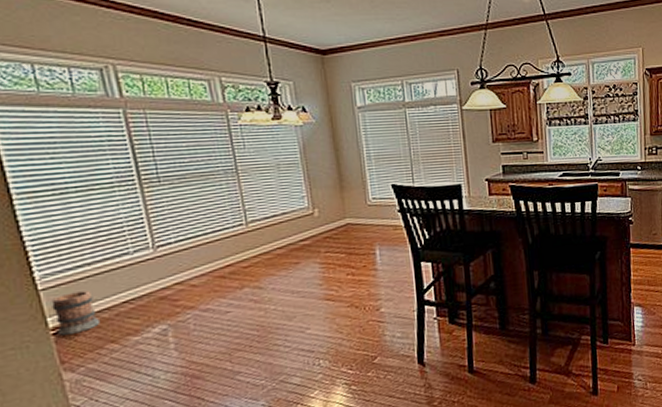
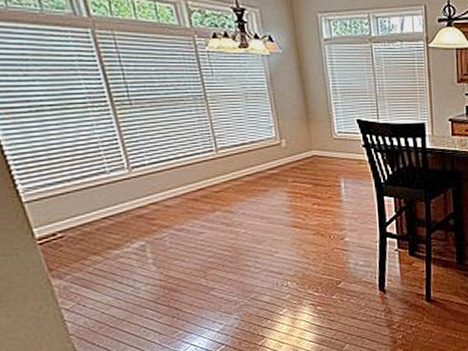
wooden barrel: present [51,290,99,336] -> none [35,205,82,245]

